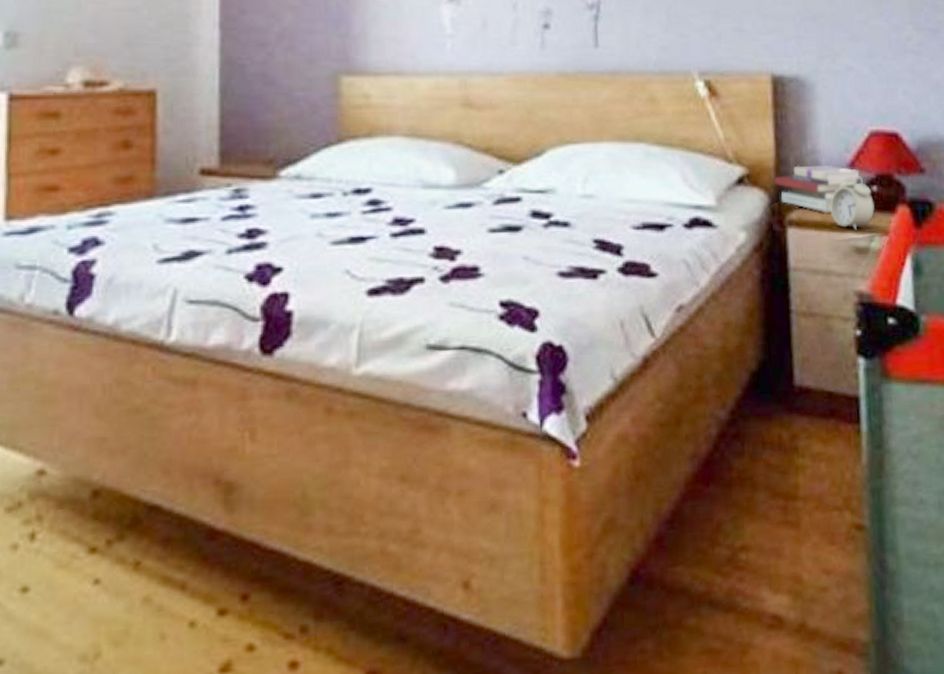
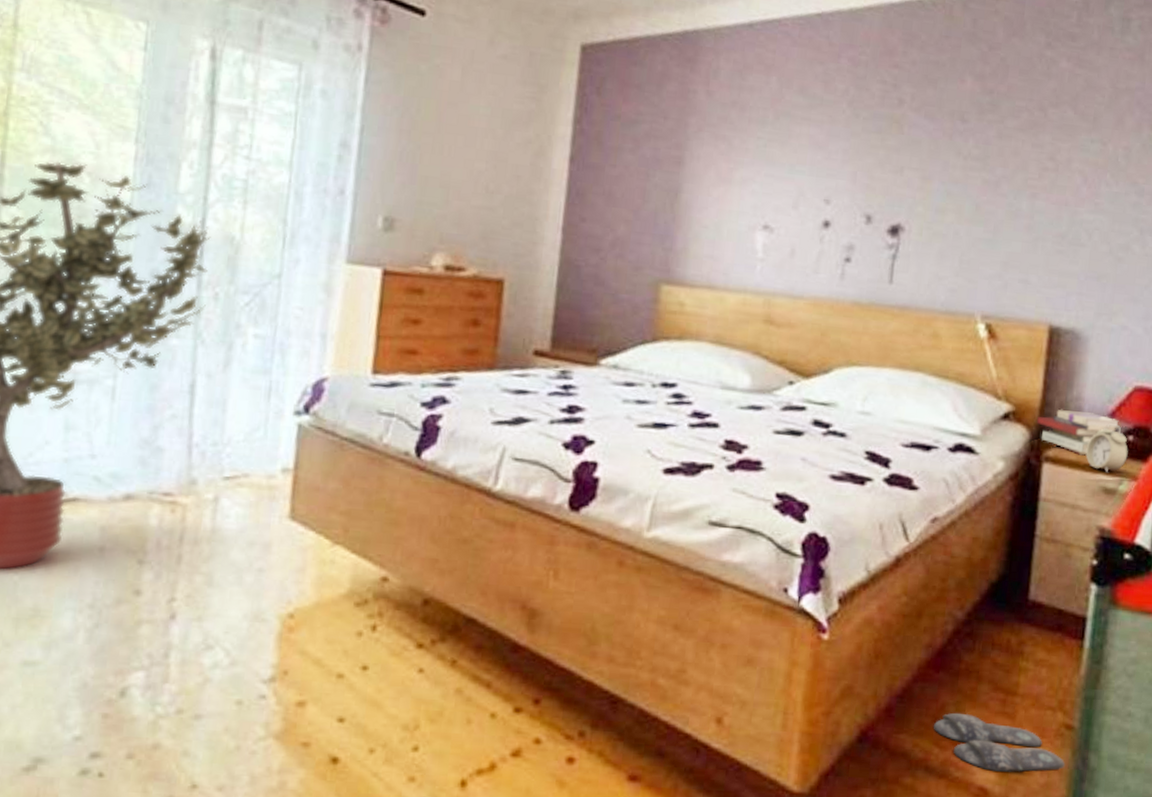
slippers: none [712,530,862,594] -> present [934,713,1066,773]

